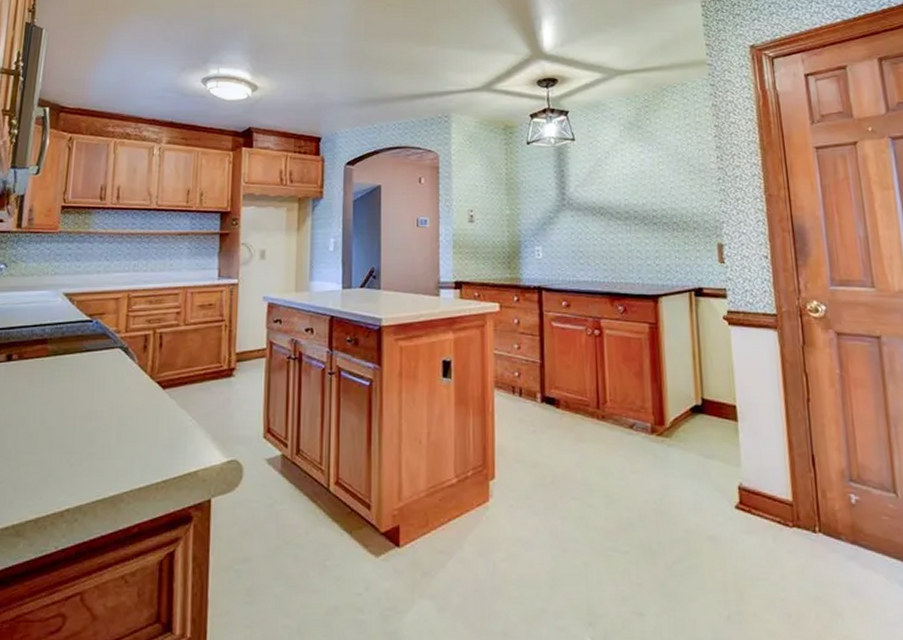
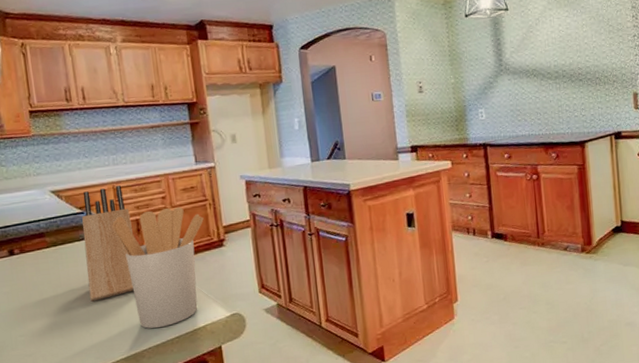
knife block: none [78,295,140,425] -> present [82,185,134,302]
utensil holder: none [118,326,217,467] -> present [112,207,204,329]

